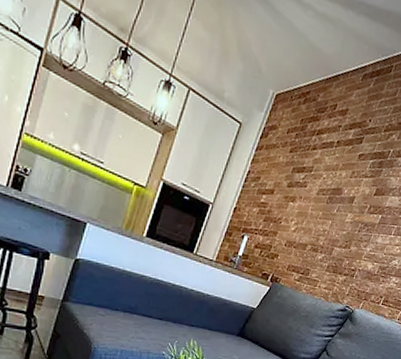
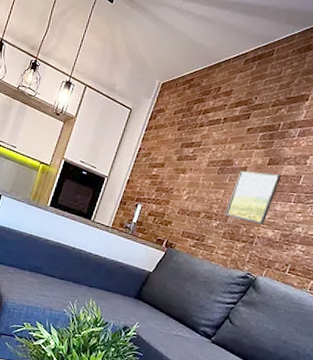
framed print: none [330,200,386,258] -> present [224,170,282,225]

